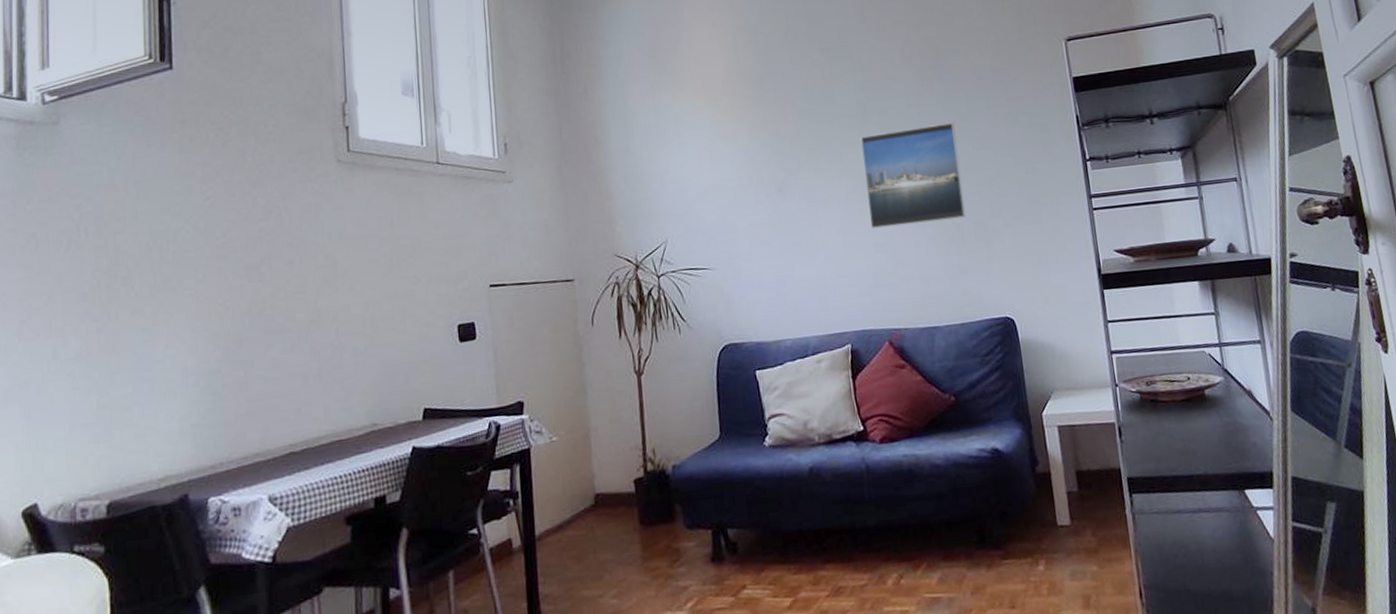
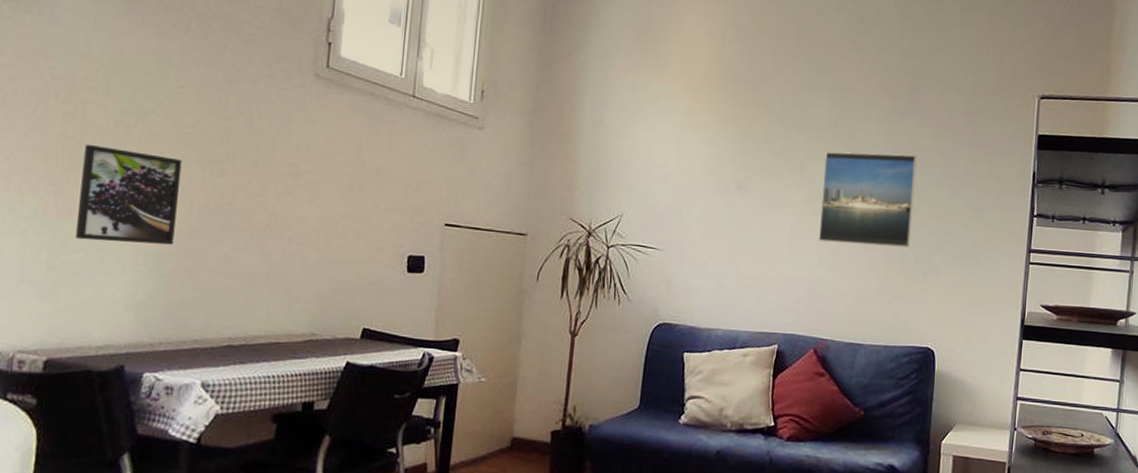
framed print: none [120,271,221,373] -> present [75,144,182,245]

